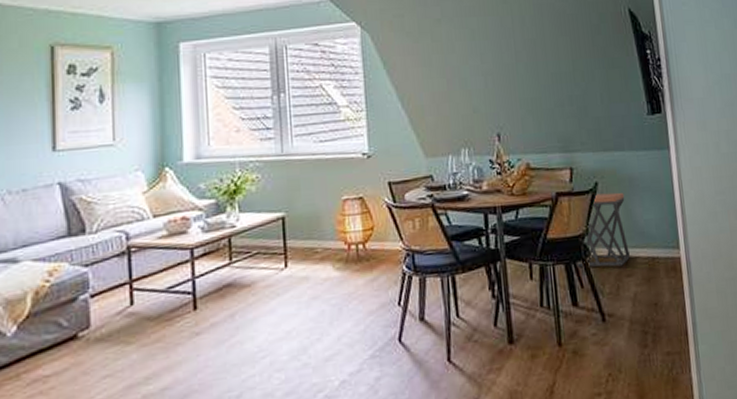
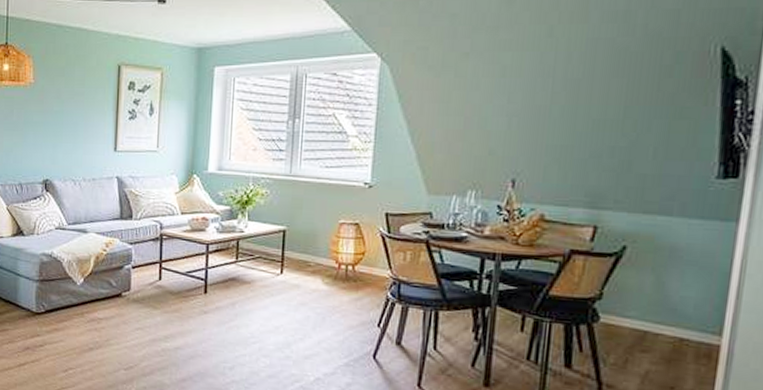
stool: present [575,192,631,267] -> none [577,259,660,340]

